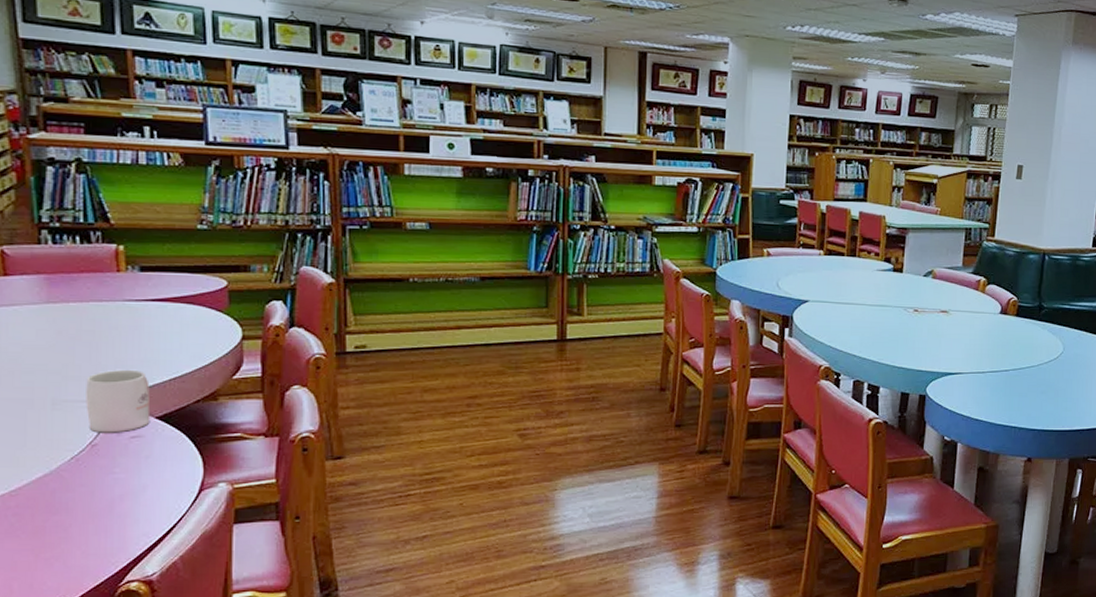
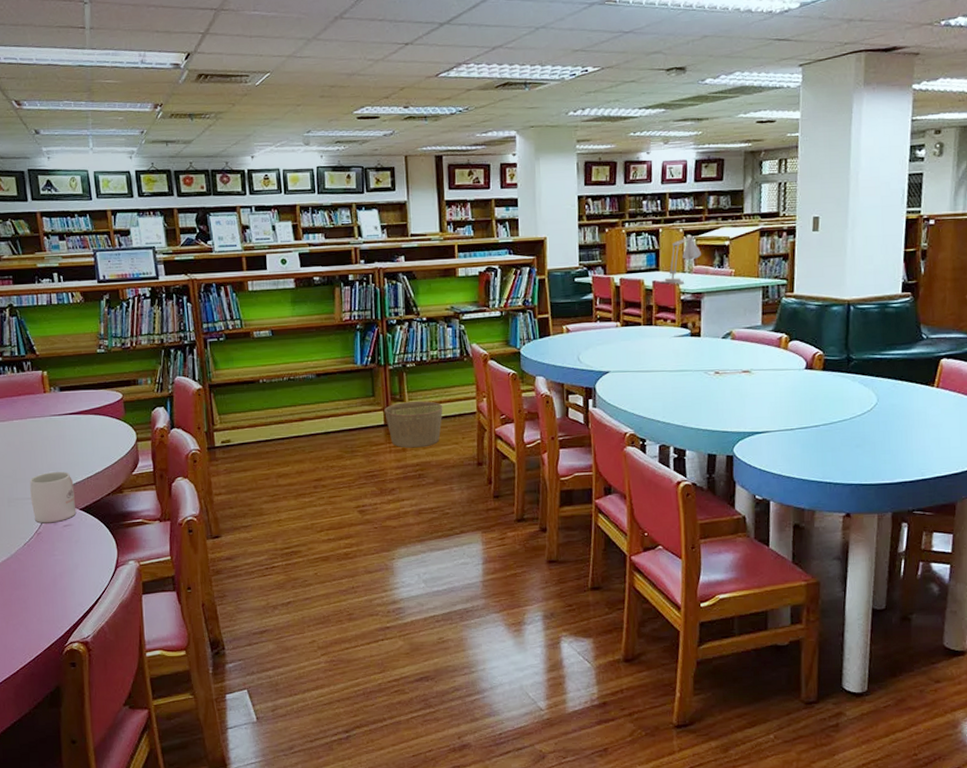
basket: none [558,316,626,368] -> present [384,401,443,448]
desk lamp: none [867,169,910,217] -> present [661,235,702,285]

